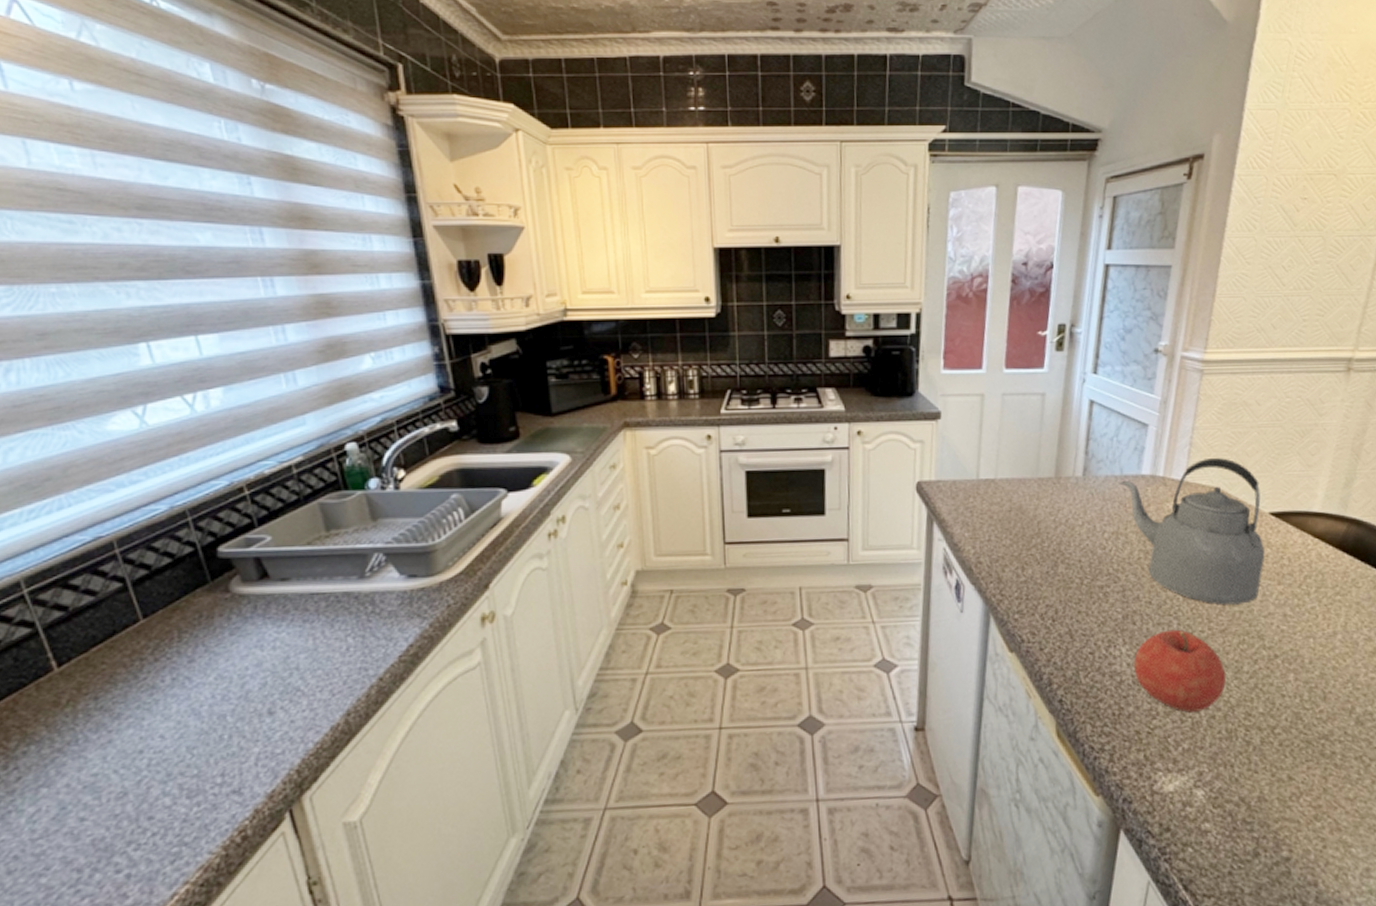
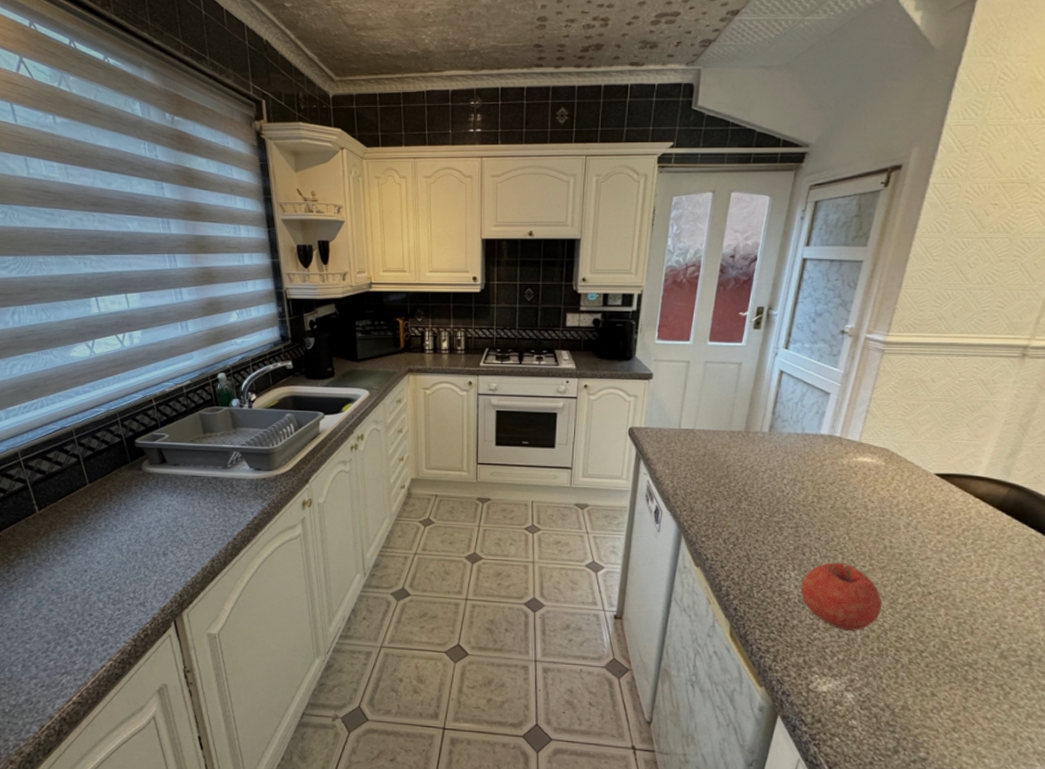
kettle: present [1118,457,1265,605] -> none [799,423,928,548]

